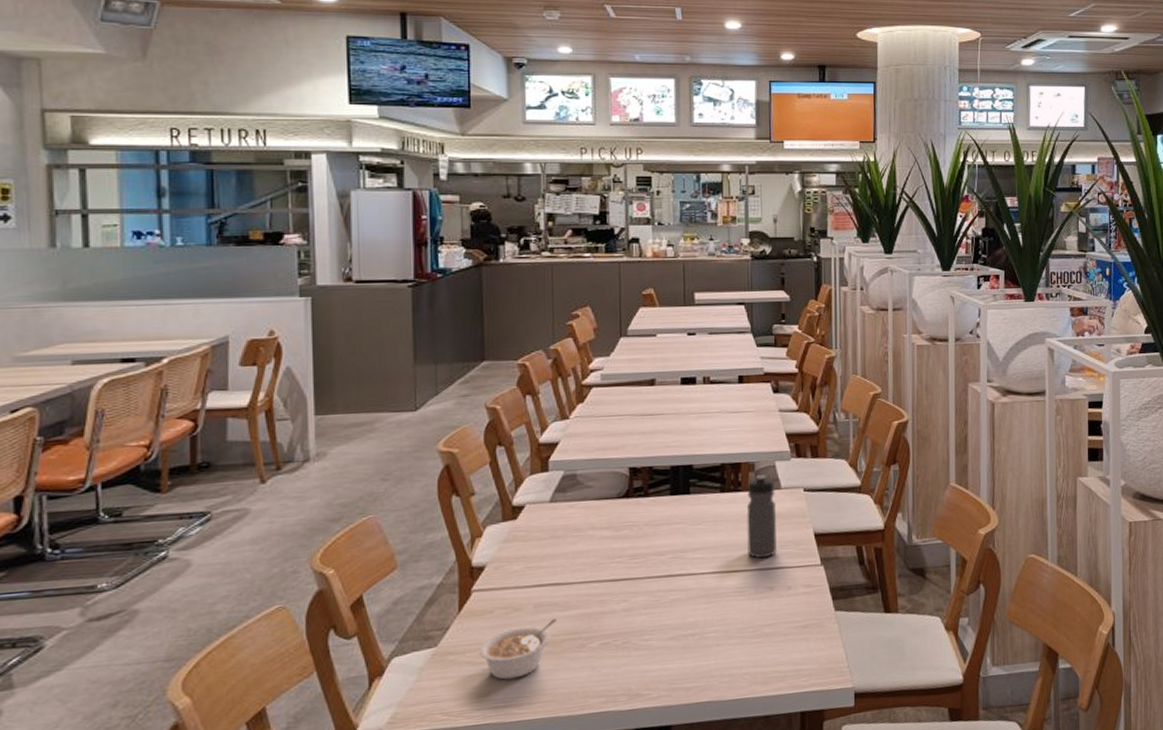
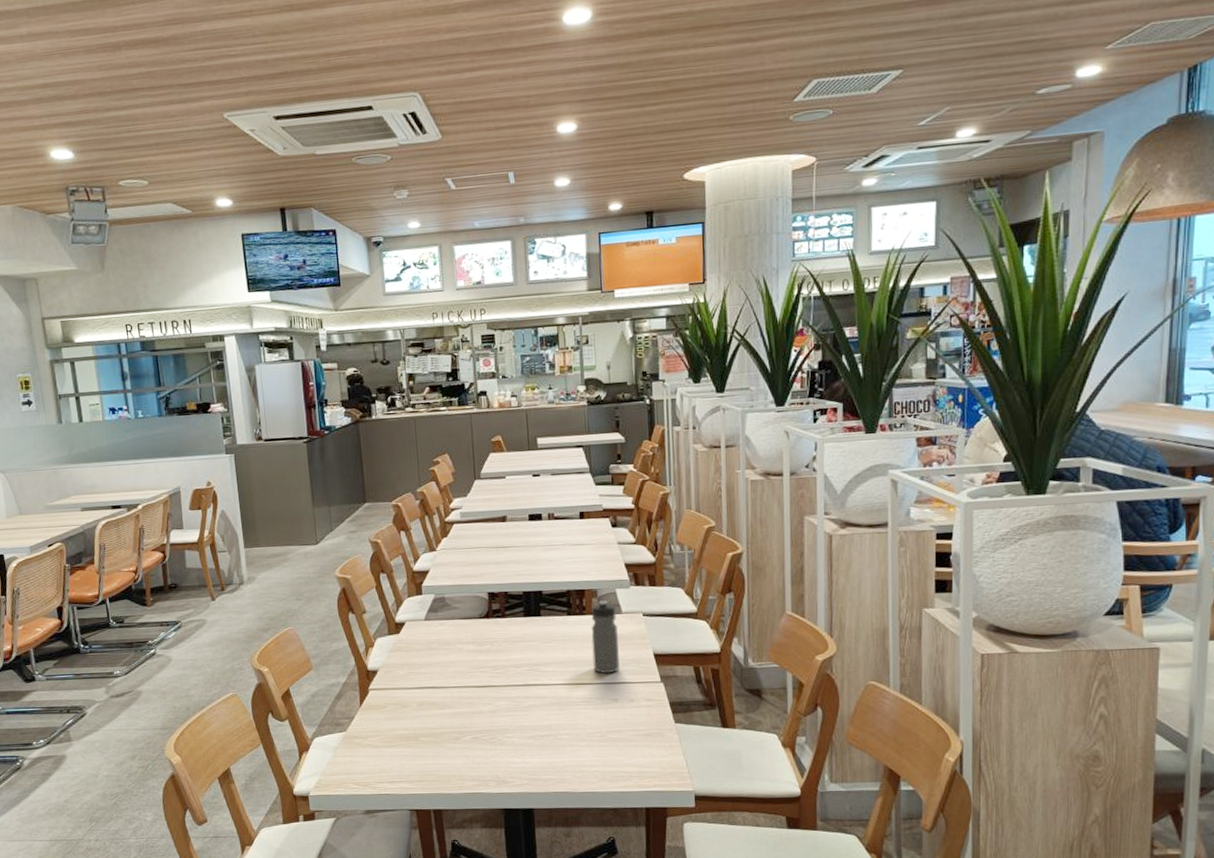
legume: present [478,617,558,680] -> none [377,714,437,761]

